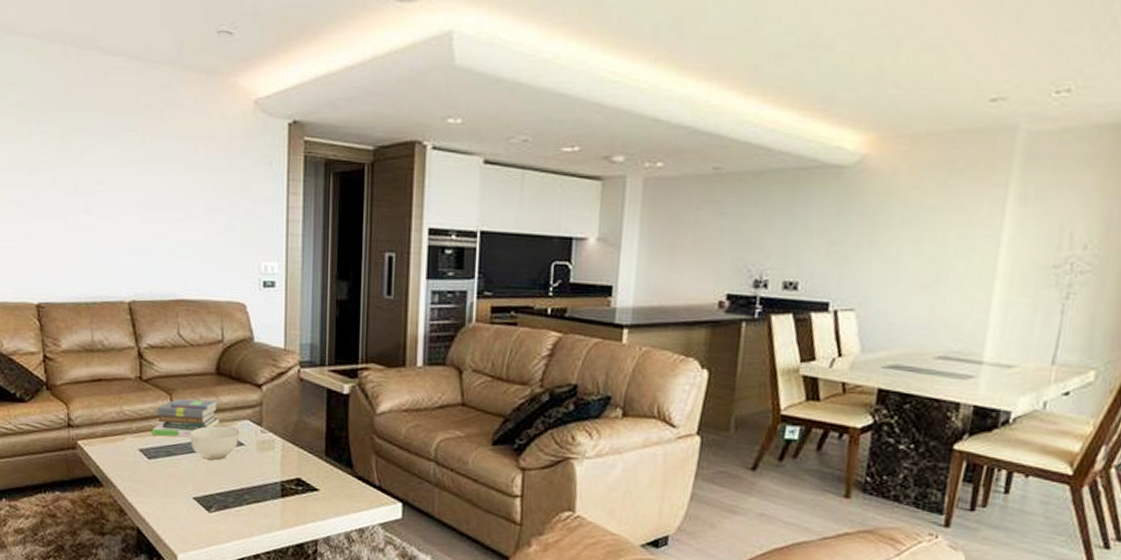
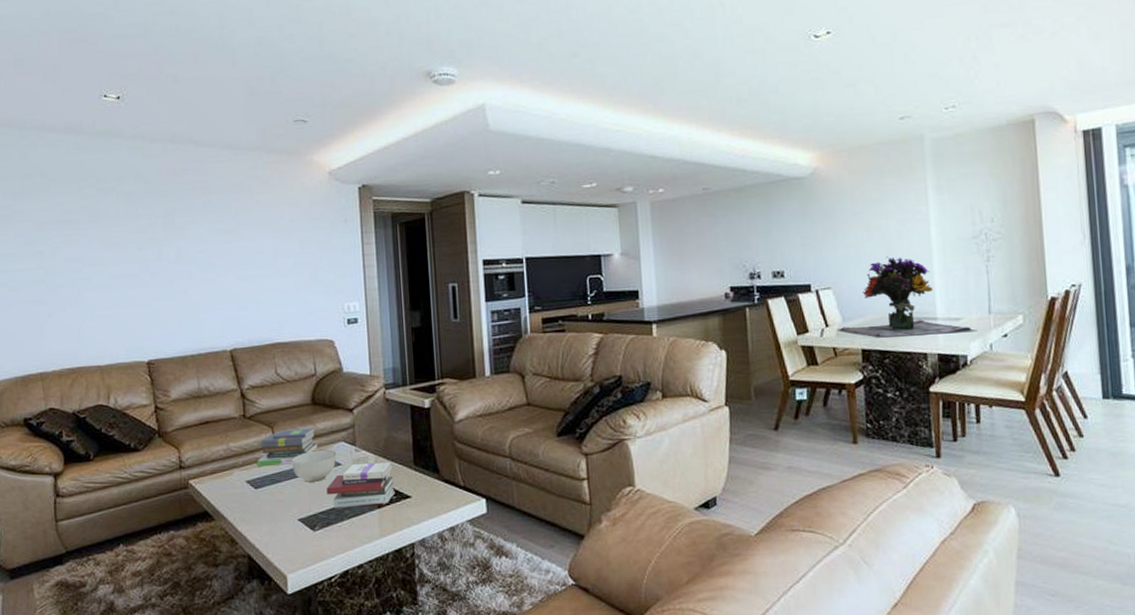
books: none [226,445,302,496] -> present [326,461,395,508]
flower arrangement: none [852,278,1032,385] -> present [838,256,978,338]

